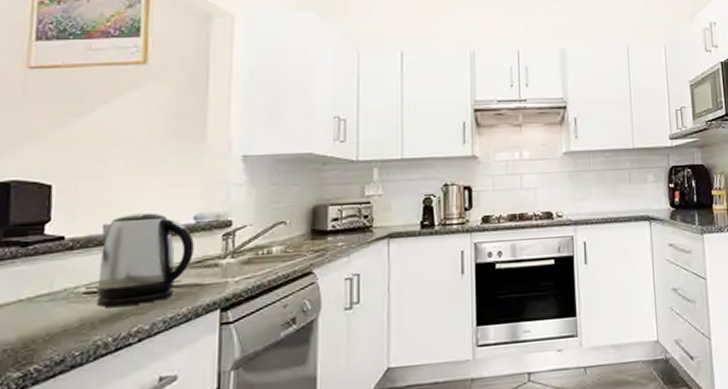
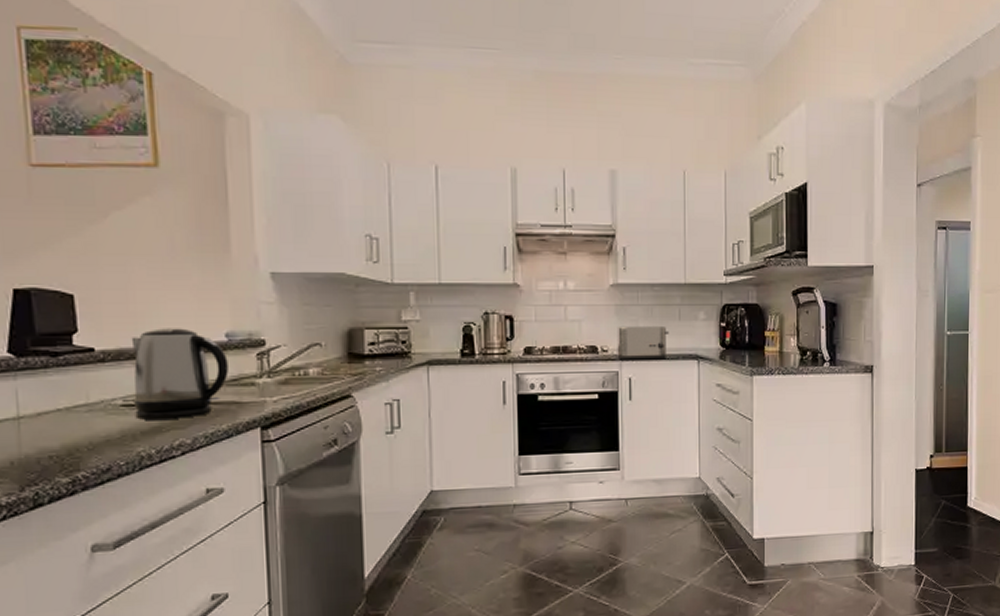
toaster: none [570,189,620,225] -> present [617,325,669,360]

